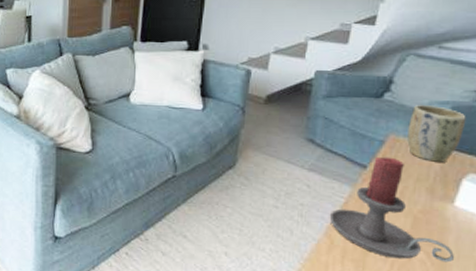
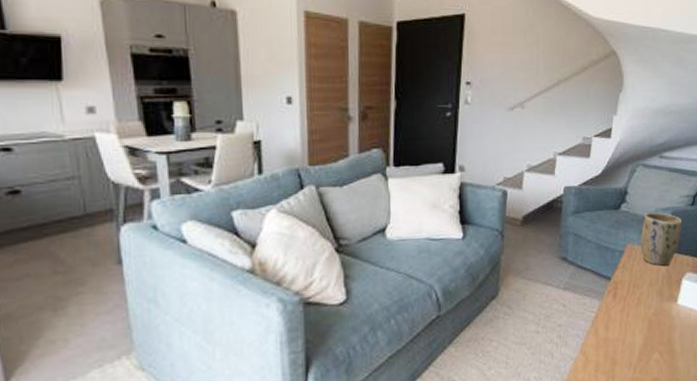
candle holder: present [329,157,454,263] -> none [583,266,679,364]

